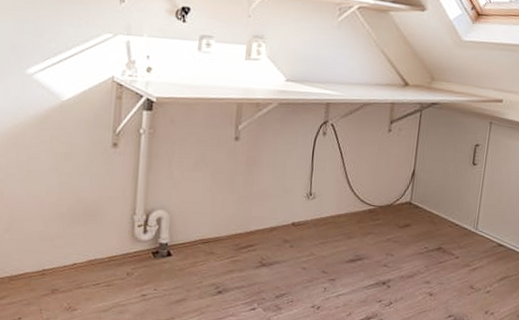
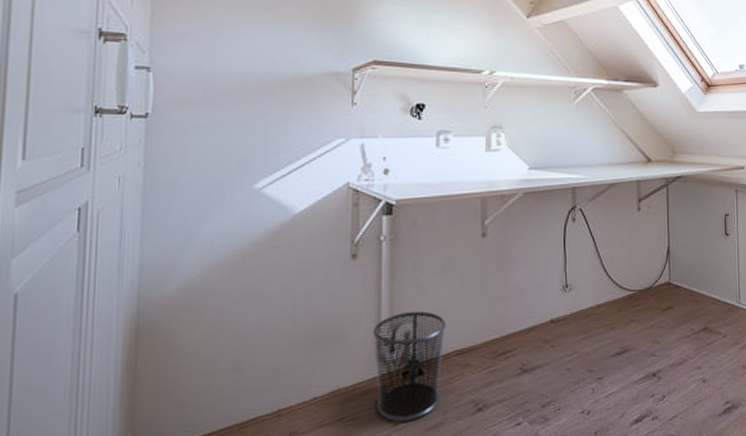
waste bin: none [128,200,195,293] -> present [373,311,447,421]

